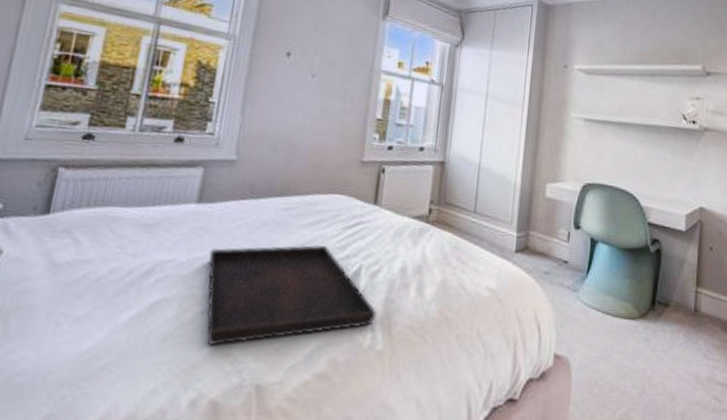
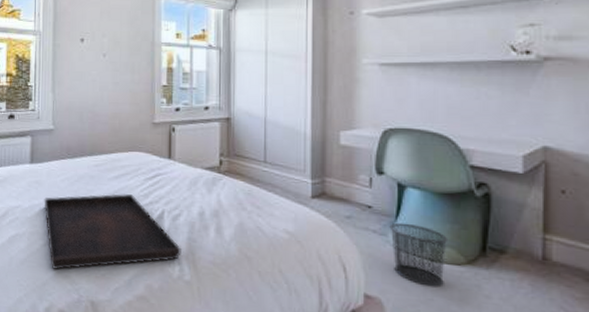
waste bin: none [581,278,628,343] -> present [389,222,449,287]

